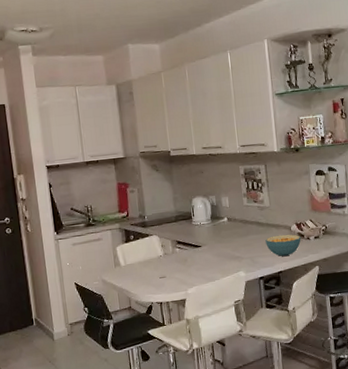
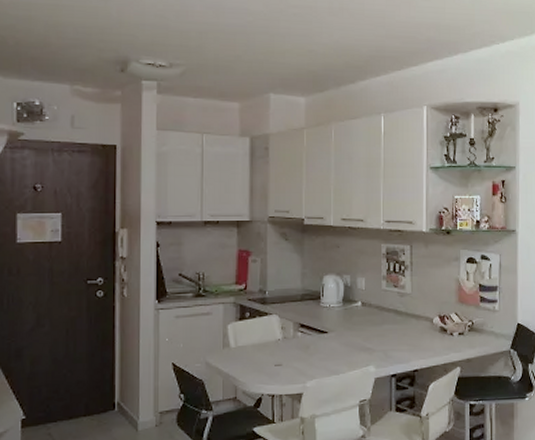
cereal bowl: present [265,234,301,257] -> none [403,327,443,353]

